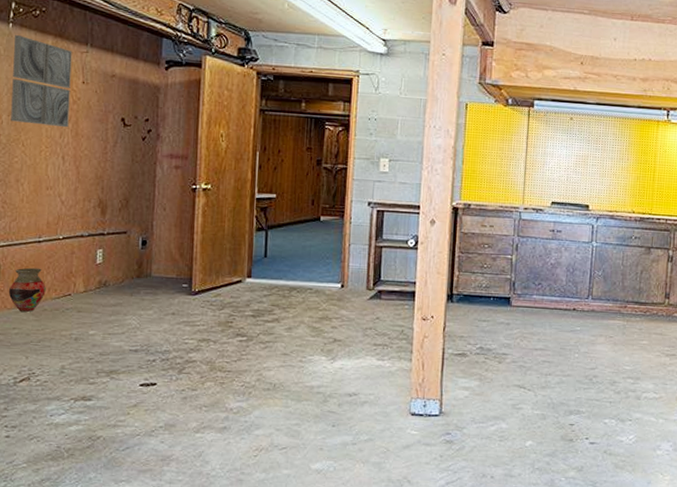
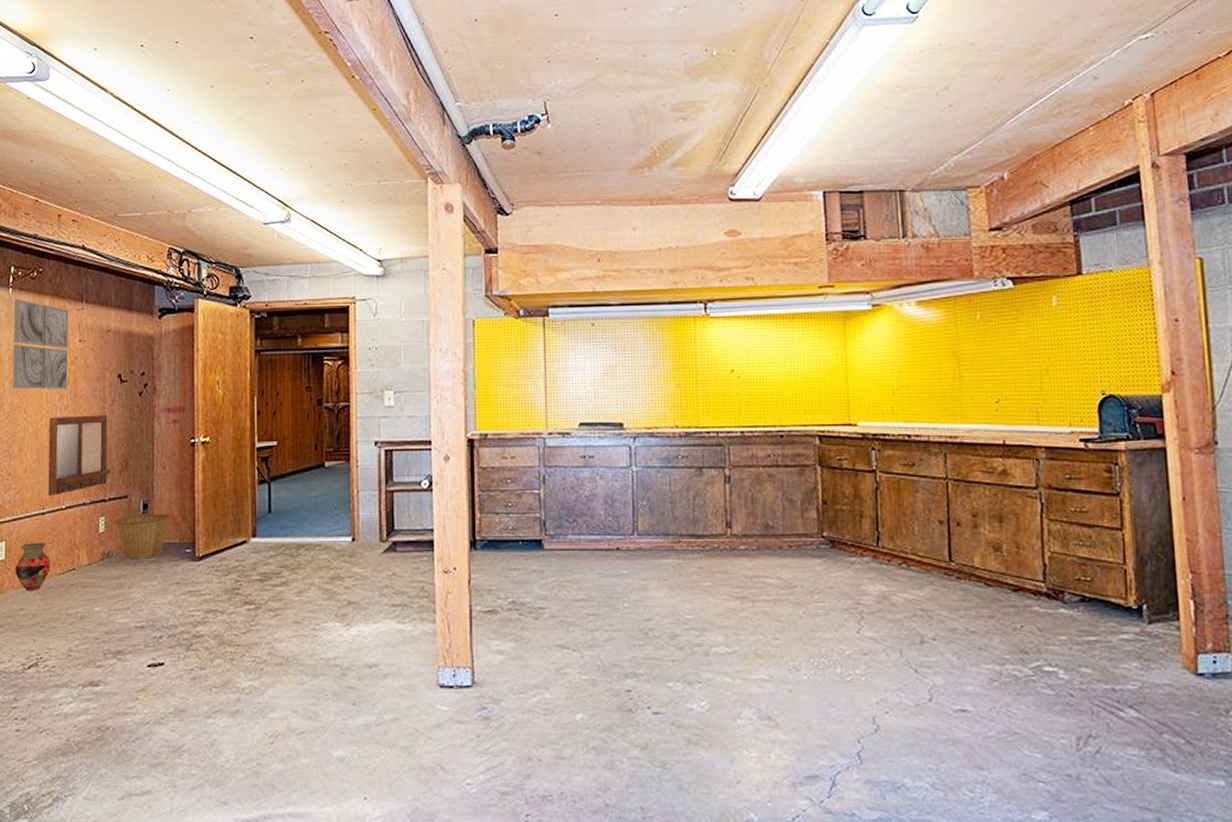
writing board: none [44,152,110,227] -> present [47,415,110,497]
basket: none [111,250,170,290] -> present [113,514,171,559]

